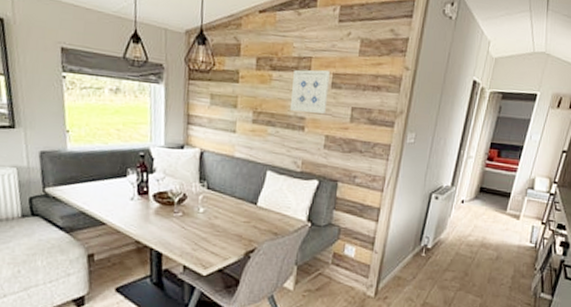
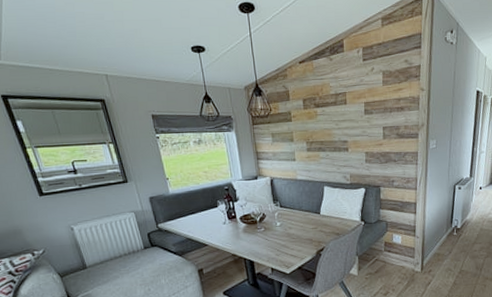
wall art: present [291,69,330,114] -> none [333,100,363,137]

